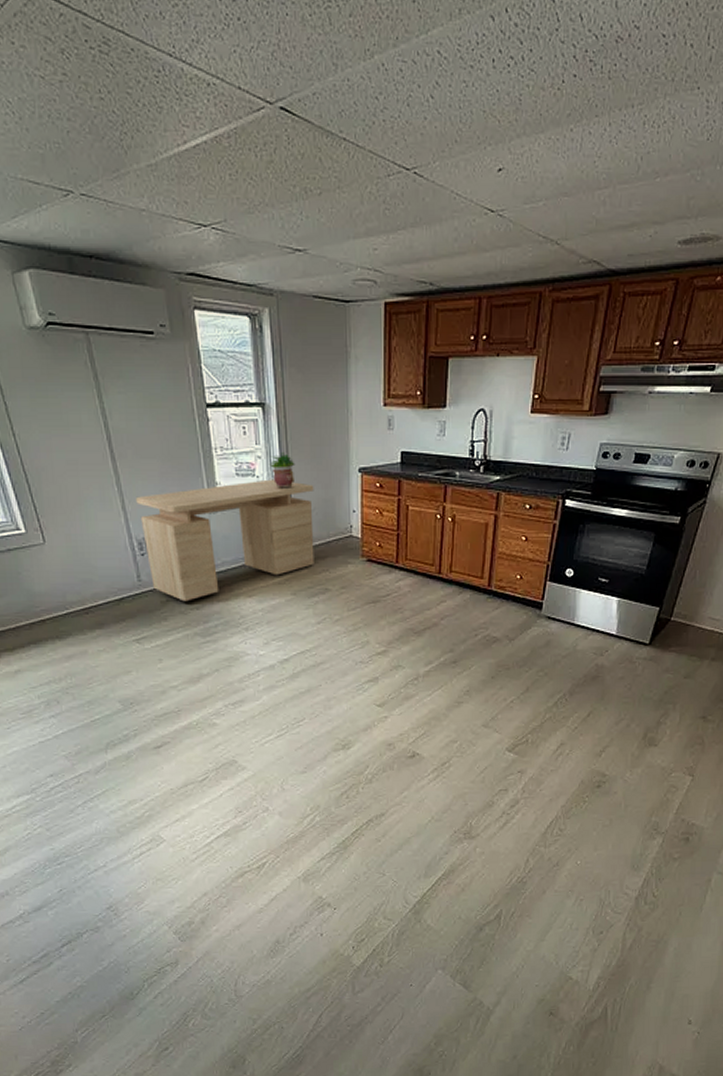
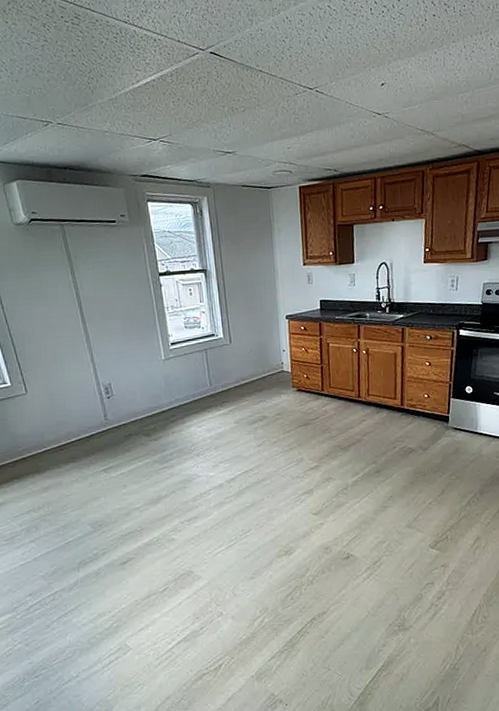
desk: present [136,479,314,602] -> none [103,329,253,435]
potted plant: present [270,451,295,488] -> none [212,306,233,336]

